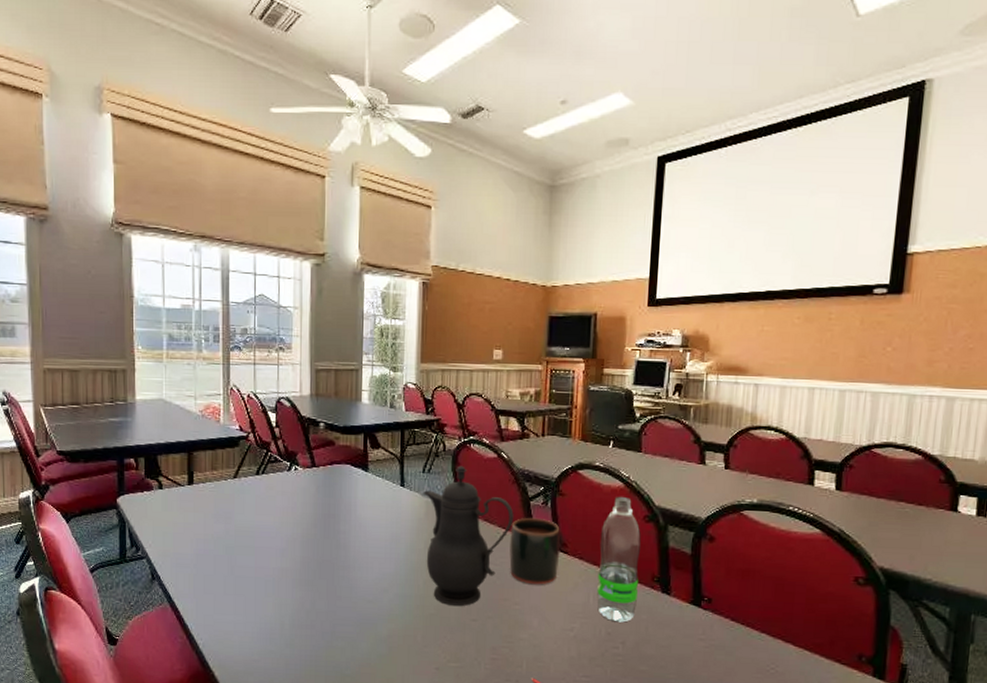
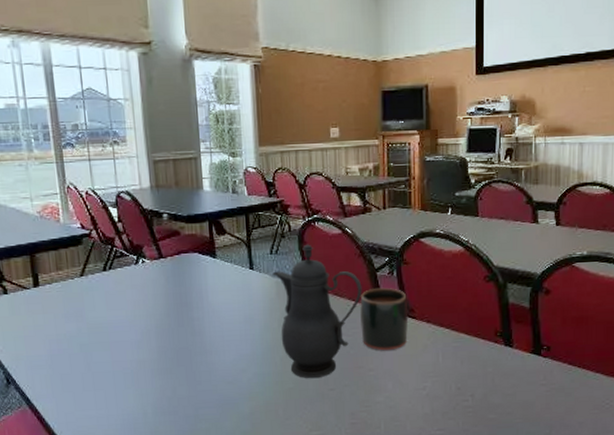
bottle: present [596,496,642,623] -> none [445,259,484,377]

